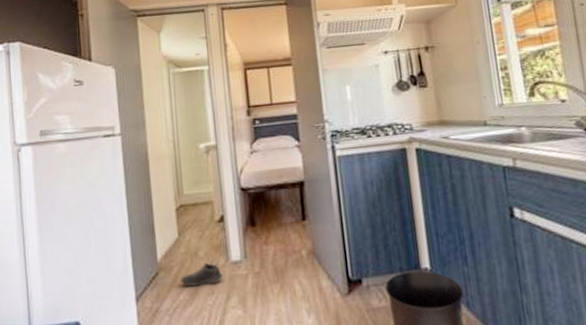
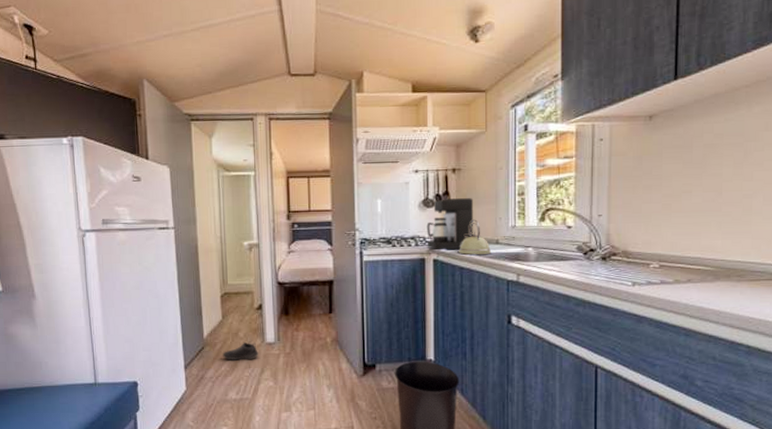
coffee maker: none [403,77,458,138] -> present [426,198,474,251]
kettle: none [442,100,480,141] -> present [459,219,491,256]

